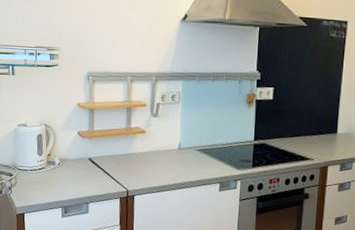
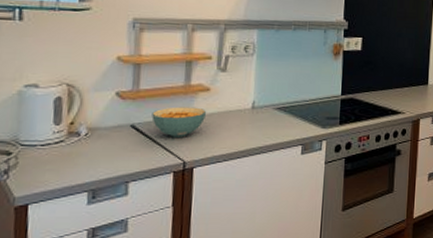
cereal bowl: none [103,145,144,170] -> present [151,106,207,137]

